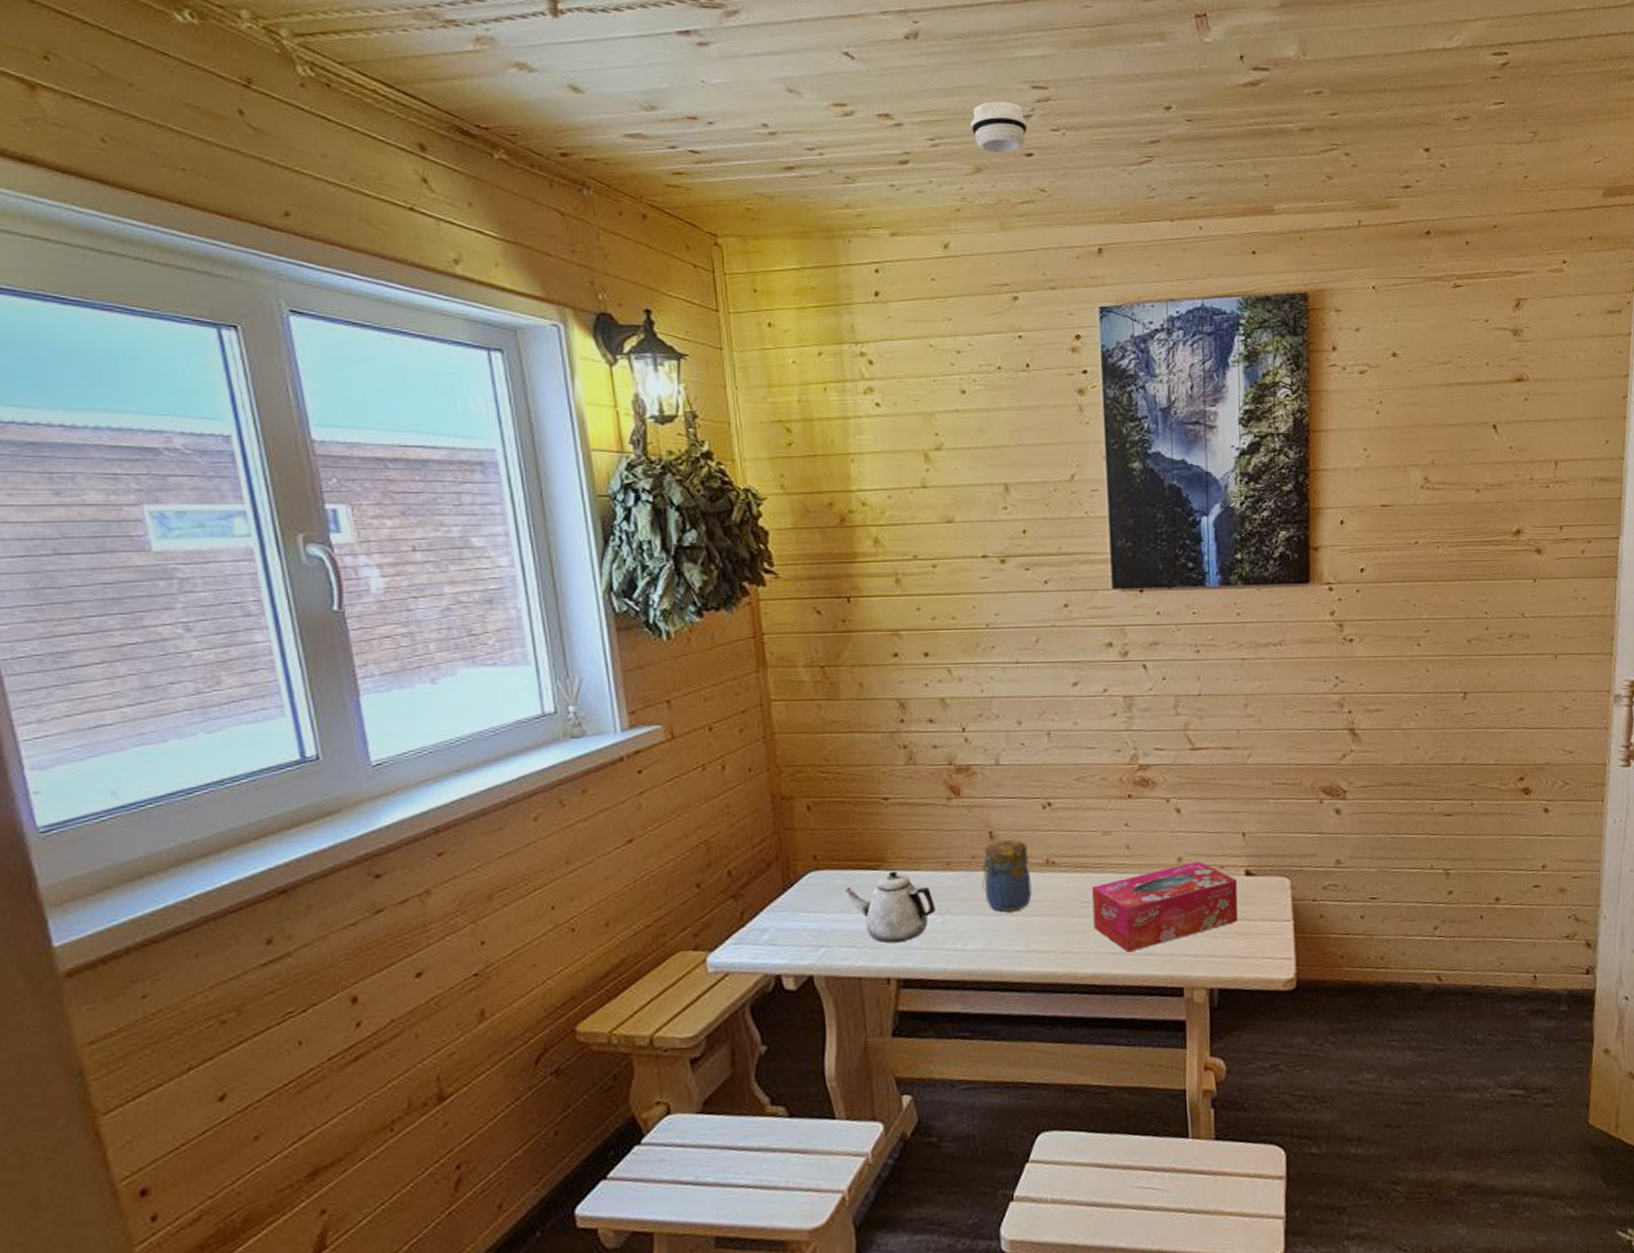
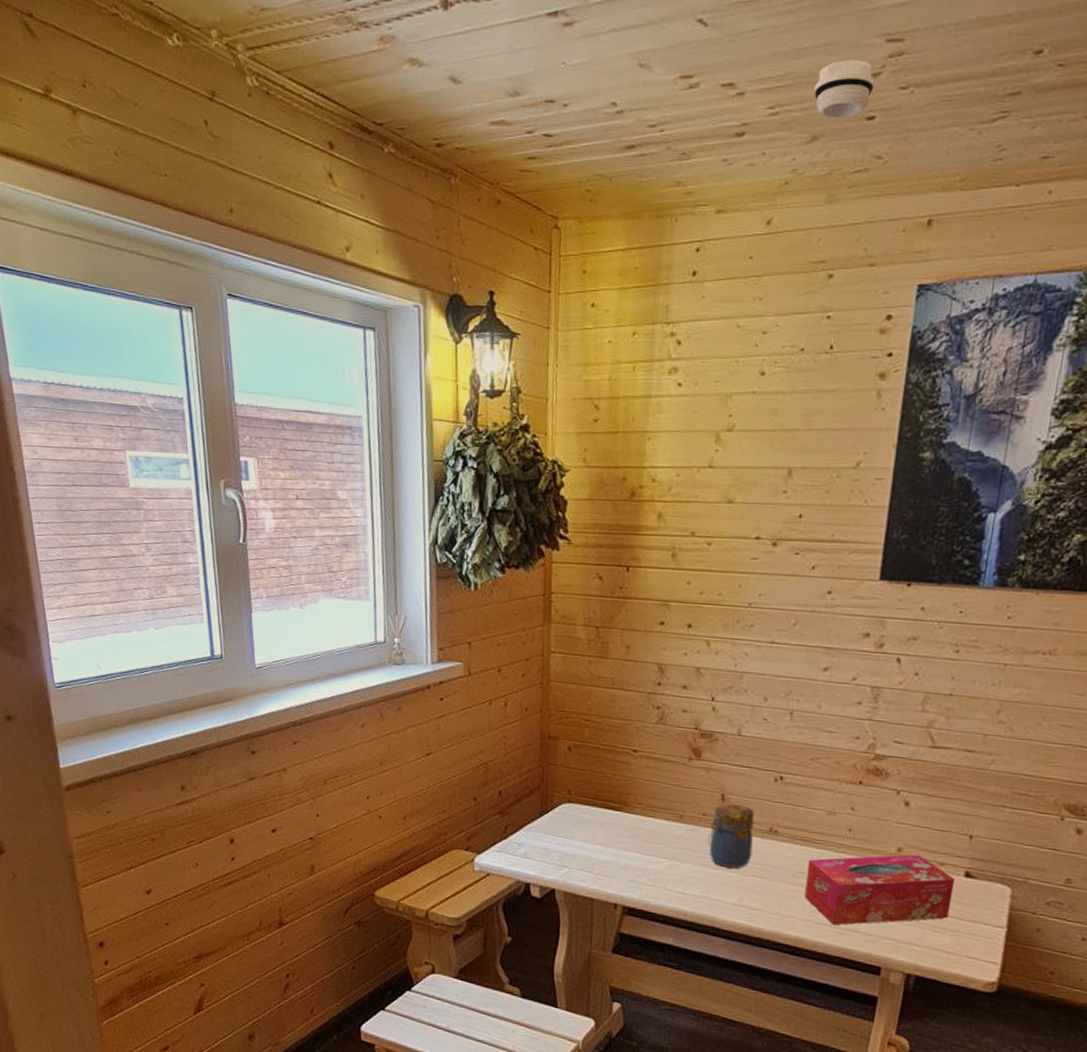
teapot: present [845,871,935,943] -> none [590,814,664,876]

